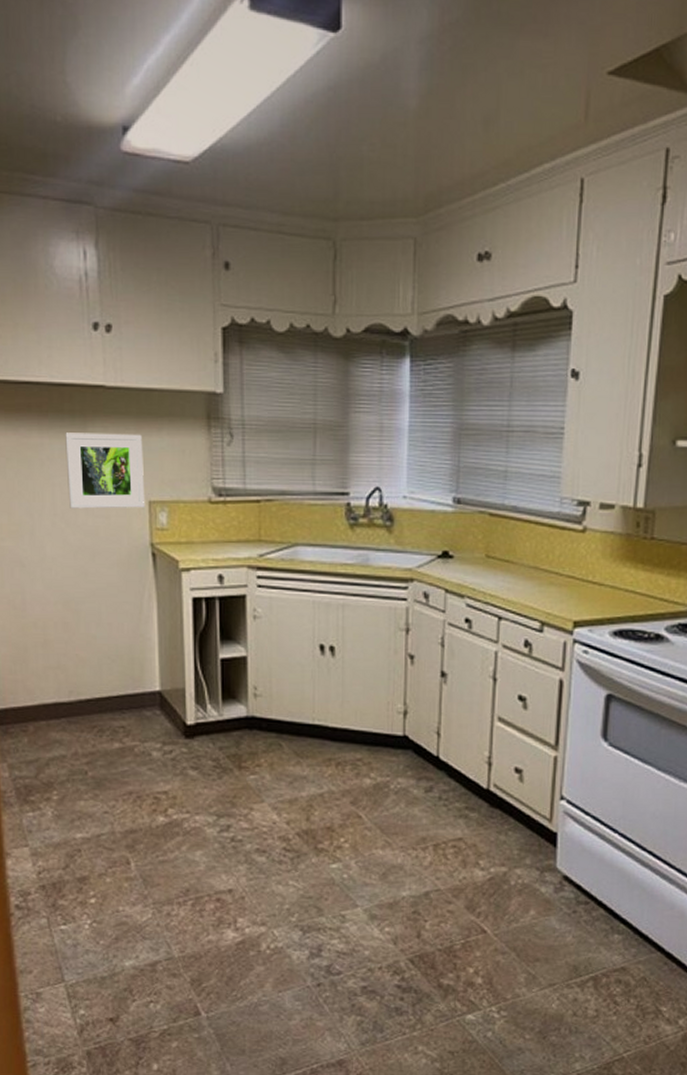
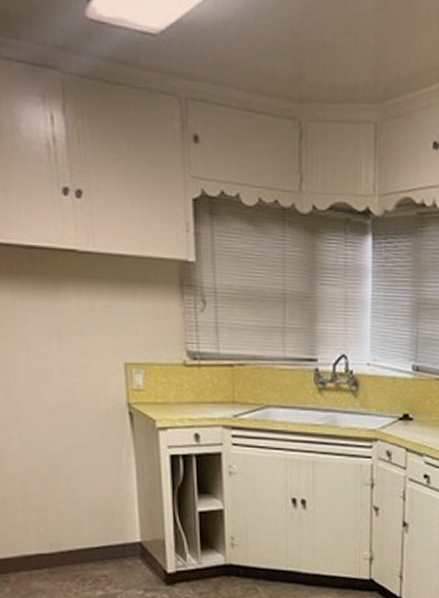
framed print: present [65,432,146,509] -> none [38,294,121,370]

